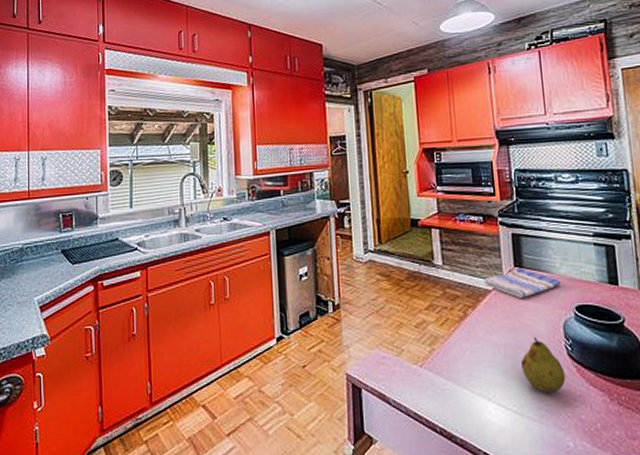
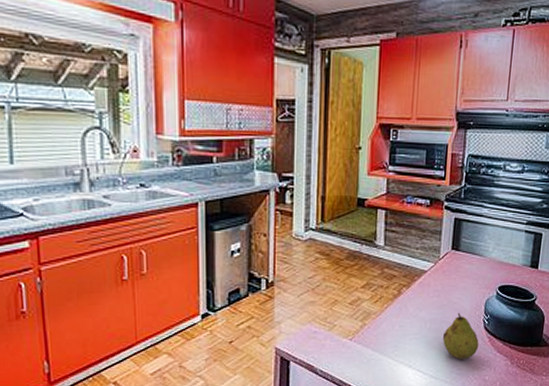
dish towel: present [483,268,561,298] -> none [421,251,490,278]

